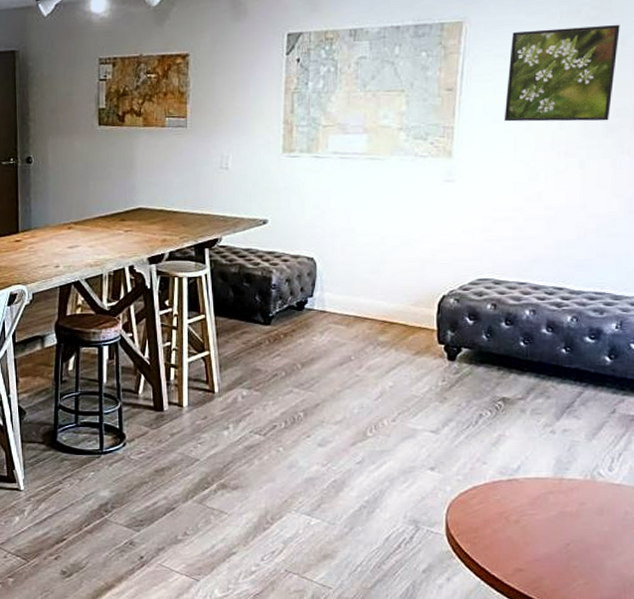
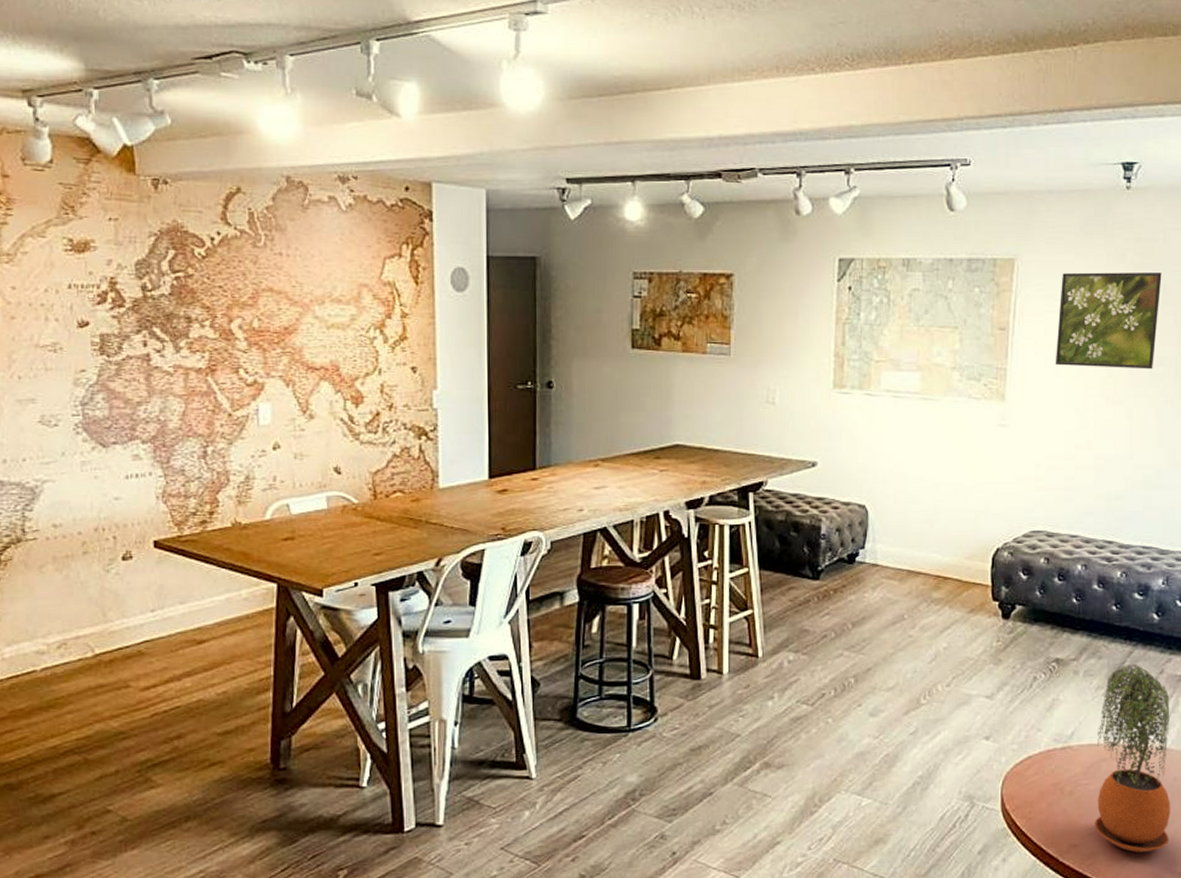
potted plant: none [540,404,622,579] -> present [1094,665,1171,852]

